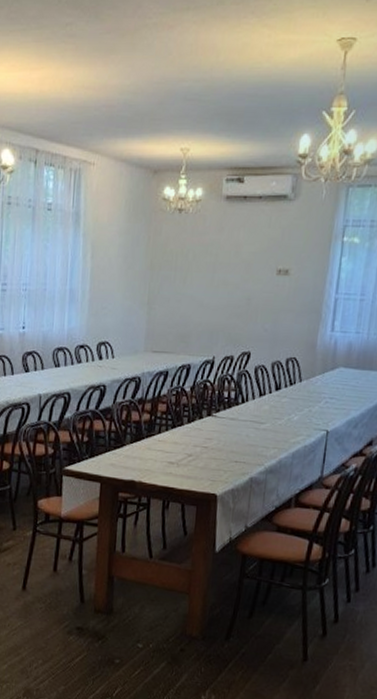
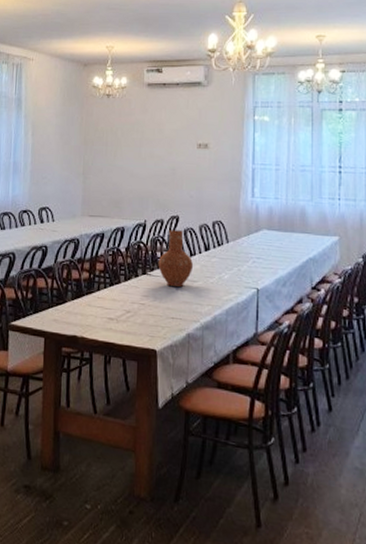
vase: none [224,367,262,429] -> present [158,230,193,287]

